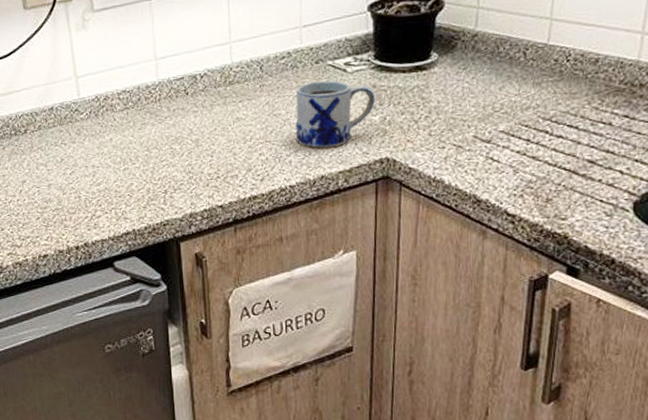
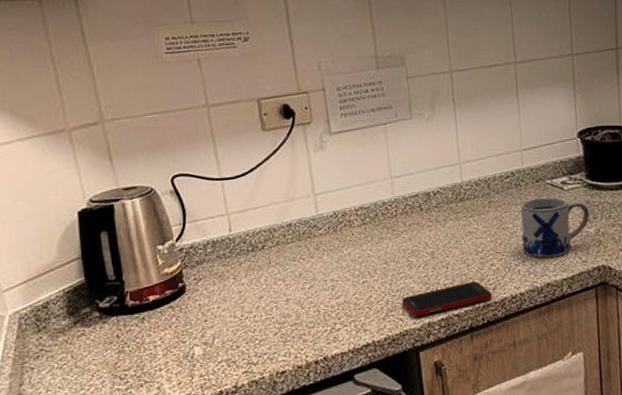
cell phone: none [164,172,260,207] -> present [402,281,493,317]

